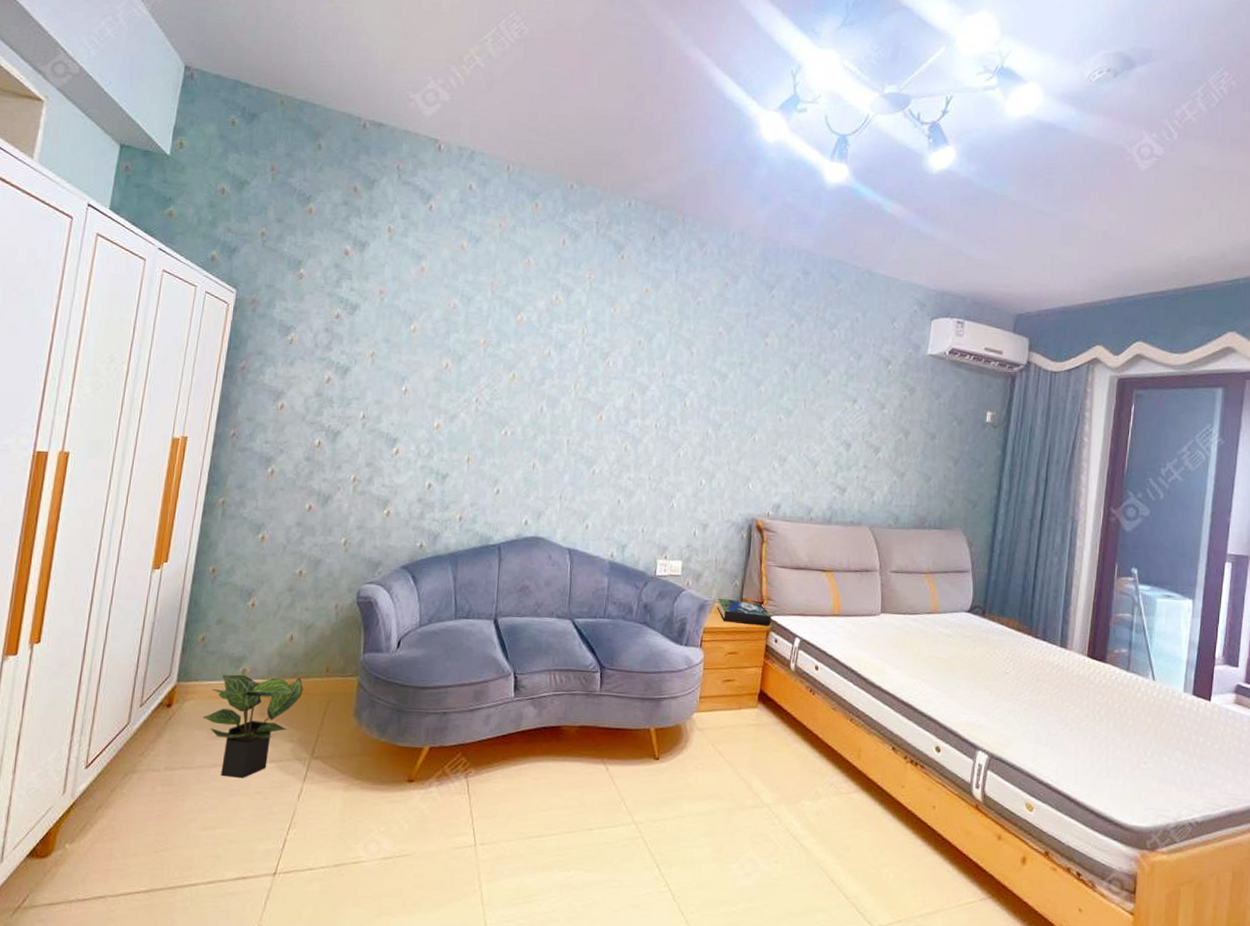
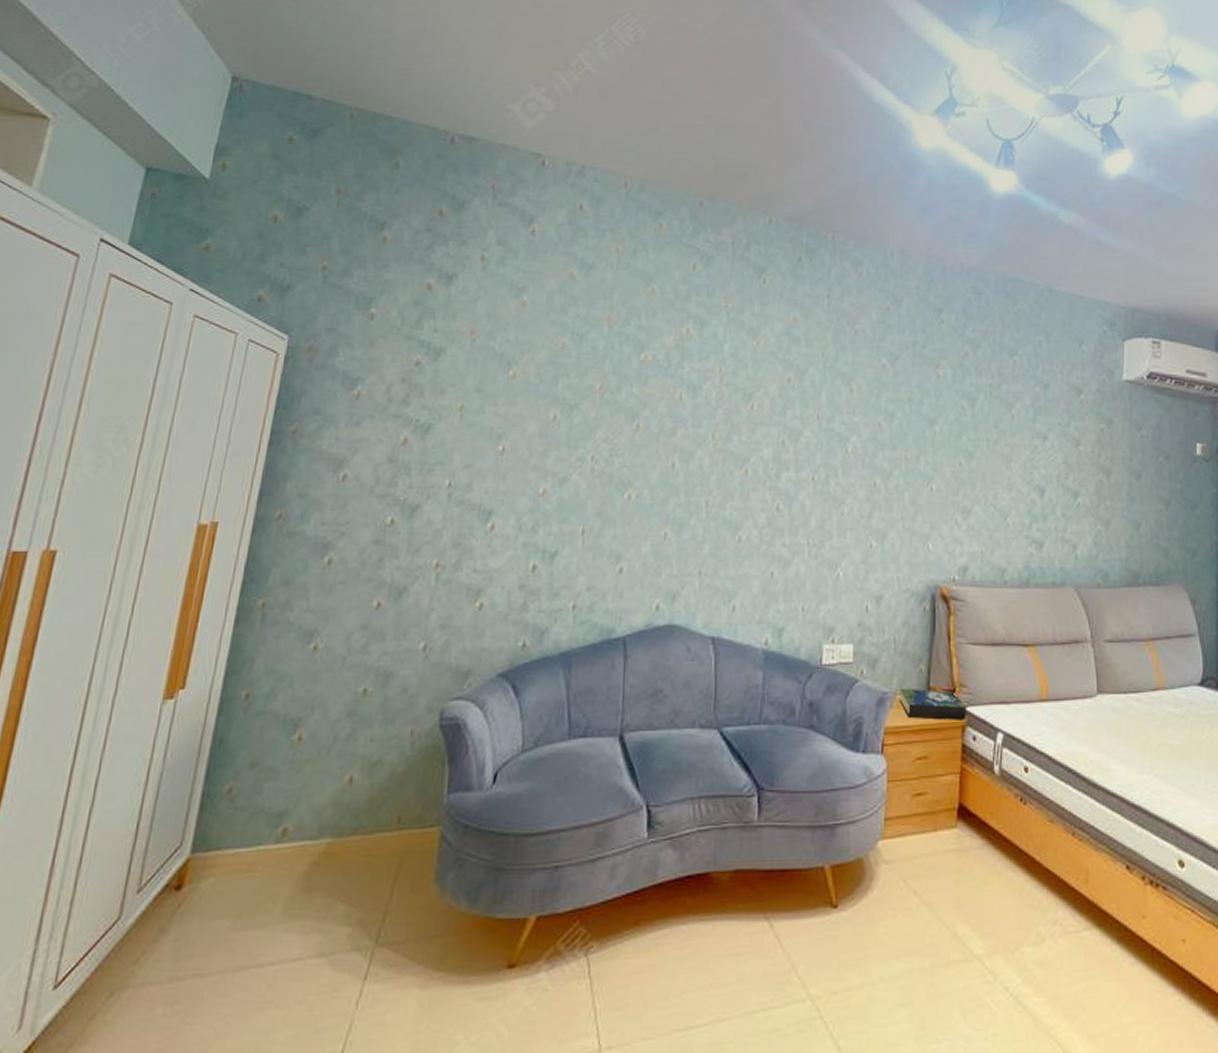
potted plant: present [203,674,304,778] -> none [226,834,366,984]

